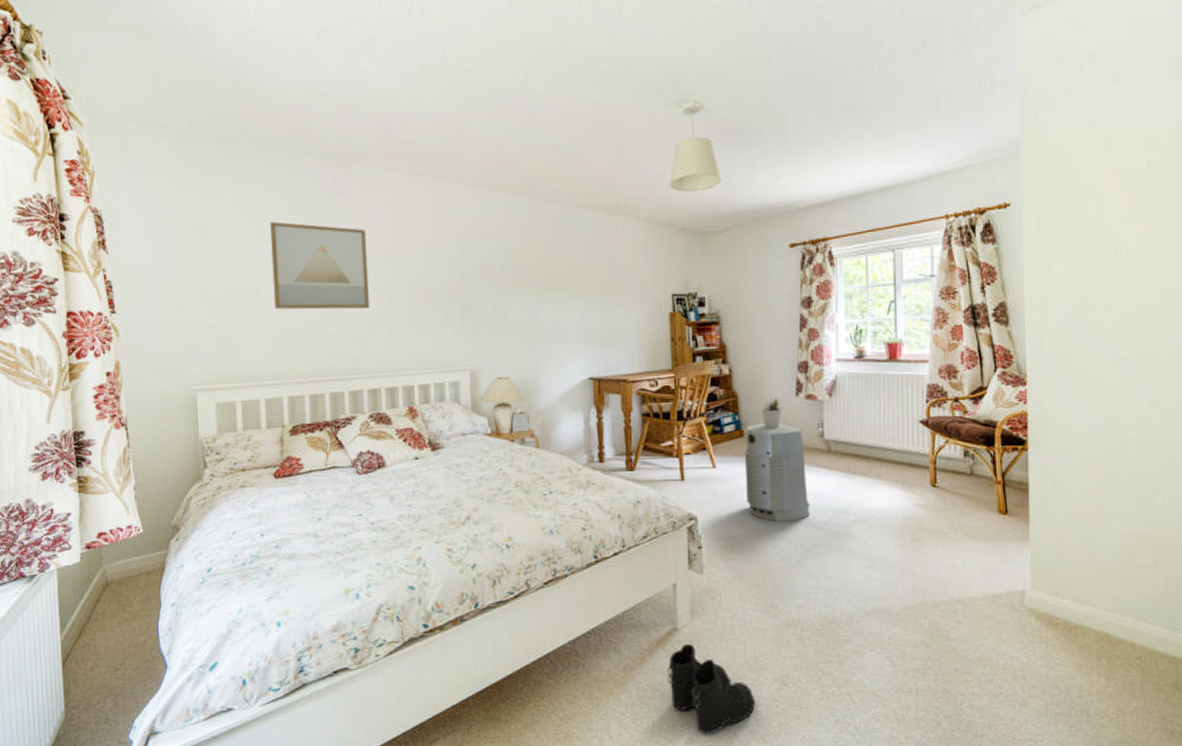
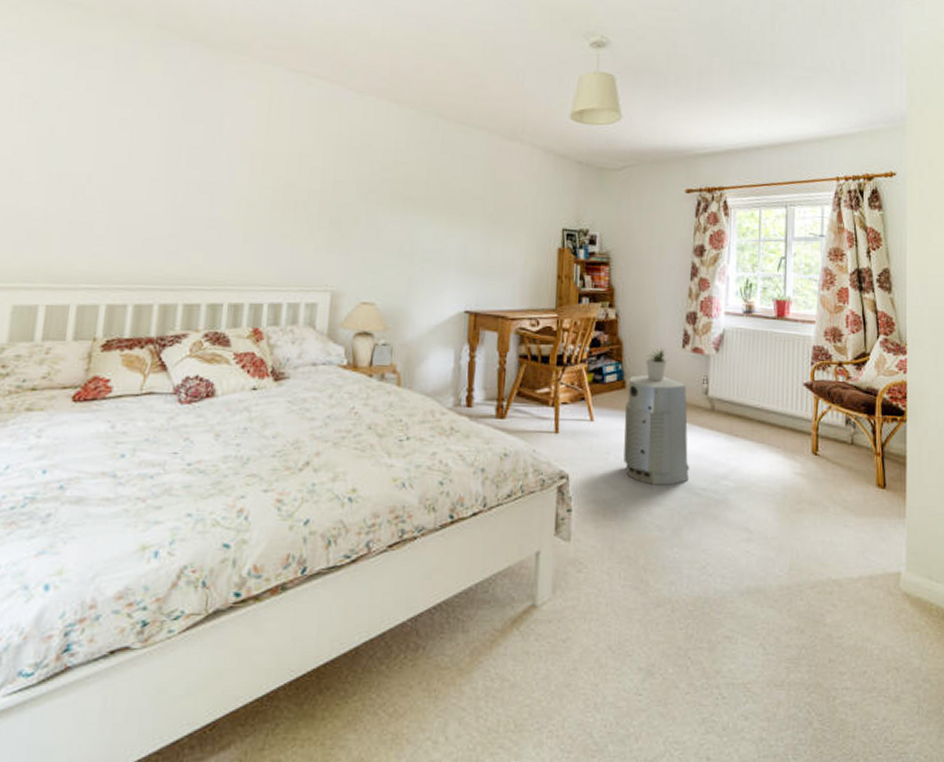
wall art: present [270,221,369,310] -> none [107,103,232,212]
boots: present [667,643,756,735] -> none [519,623,617,736]

